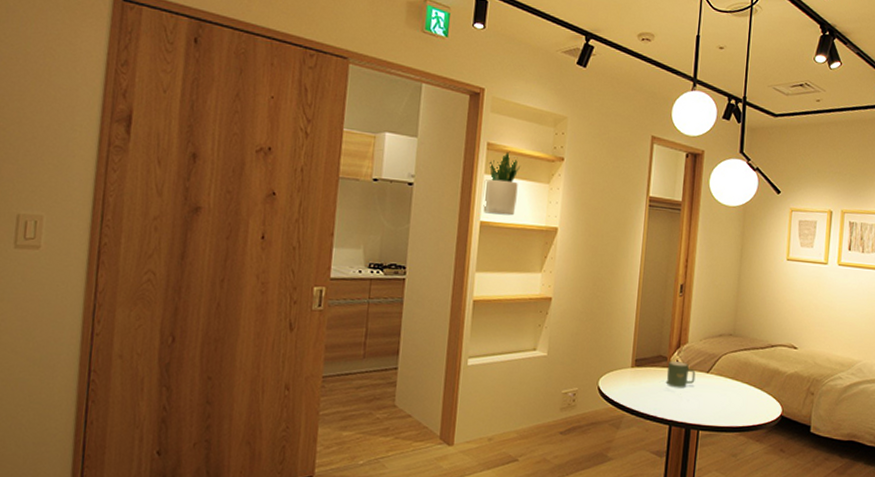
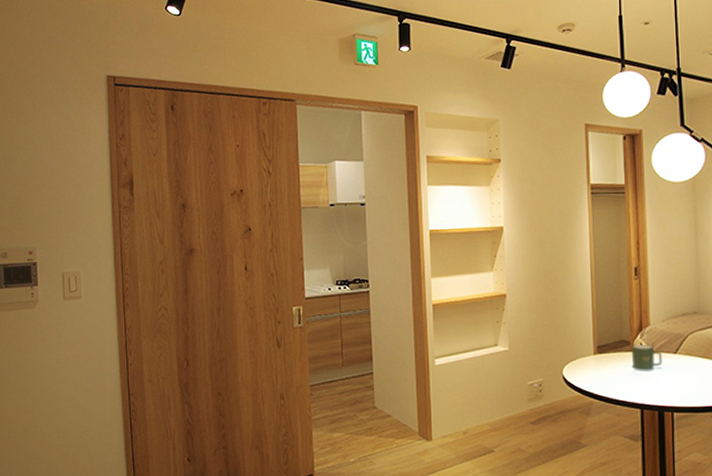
planter: present [483,151,521,216] -> none [428,161,461,222]

